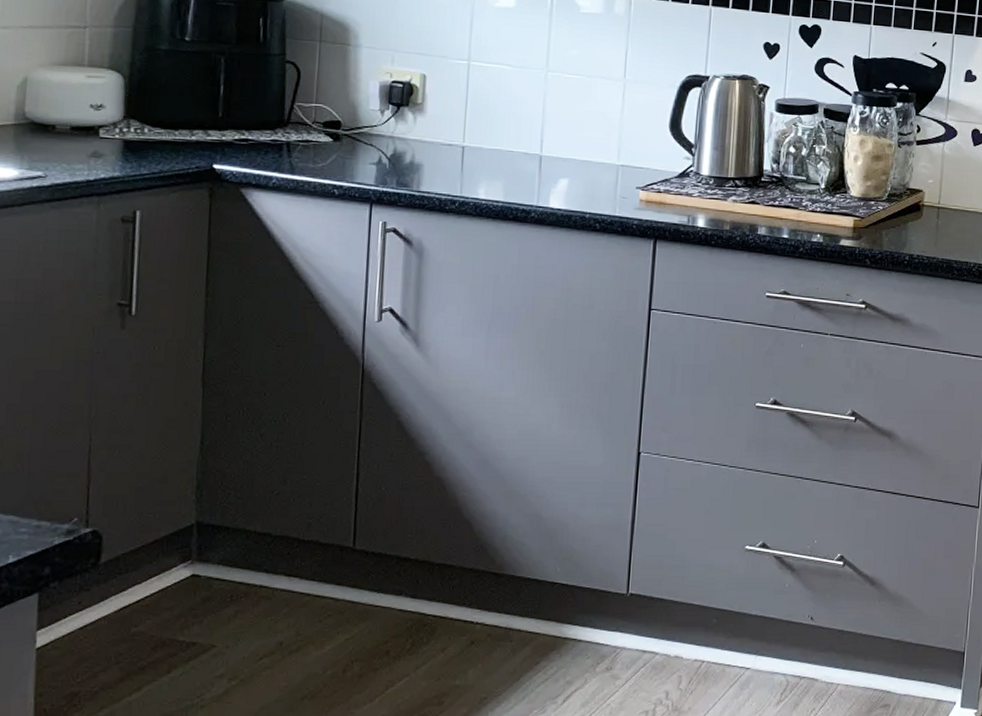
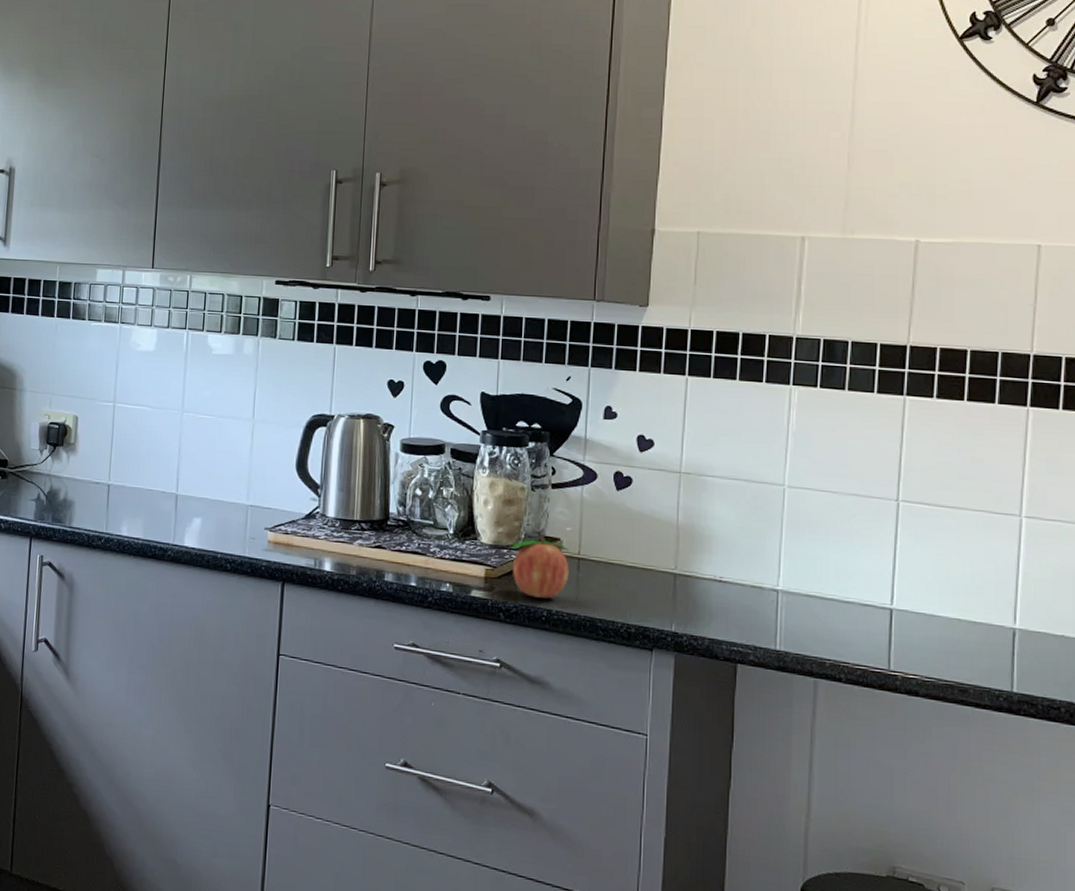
fruit: none [878,186,930,244] -> present [511,533,569,599]

